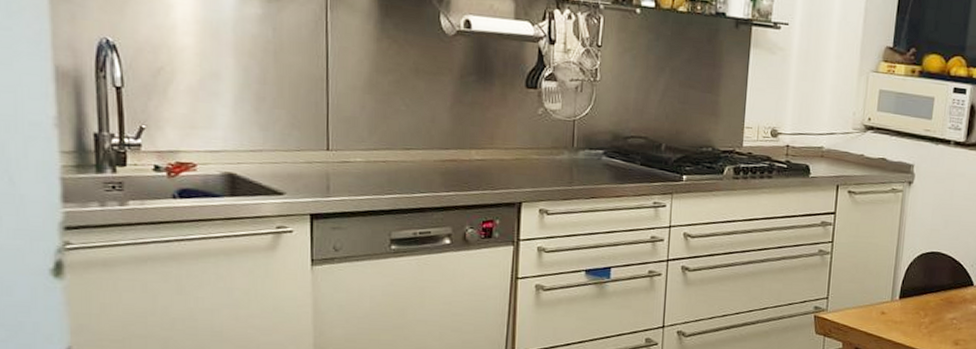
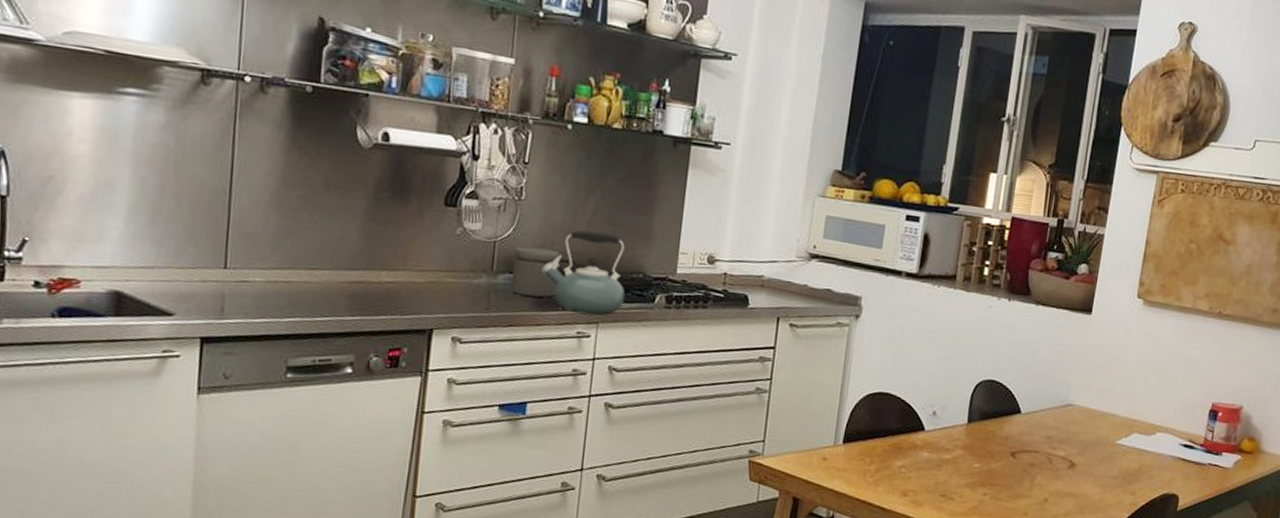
jar: none [591,124,634,171] -> present [511,246,559,298]
kettle: none [619,108,697,187] -> present [542,230,626,316]

